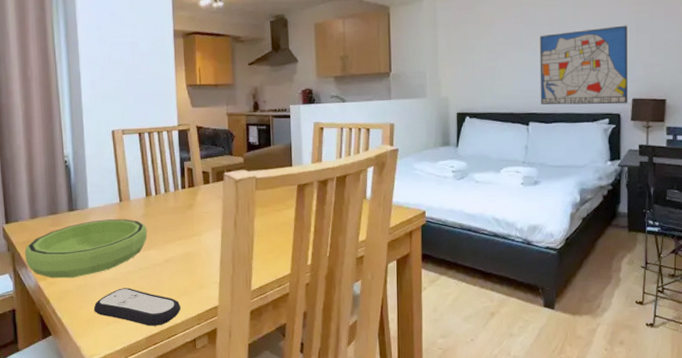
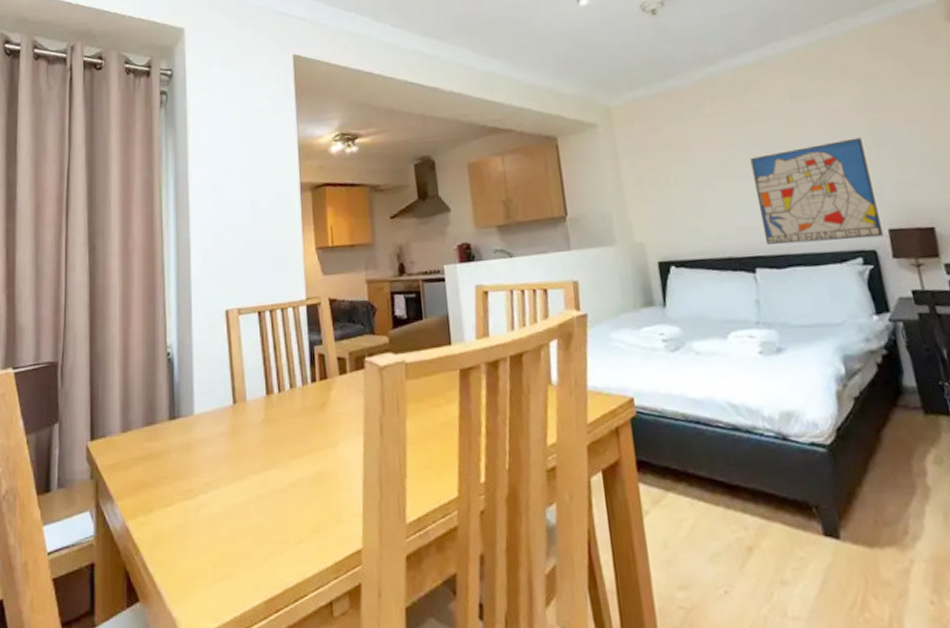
bowl: present [24,219,148,279] -> none [111,427,268,516]
remote control: present [93,288,181,326] -> none [196,526,312,584]

